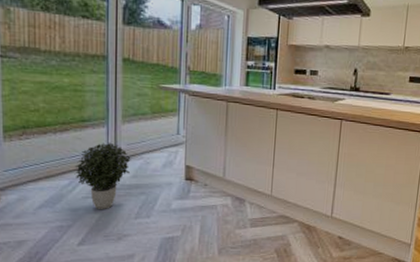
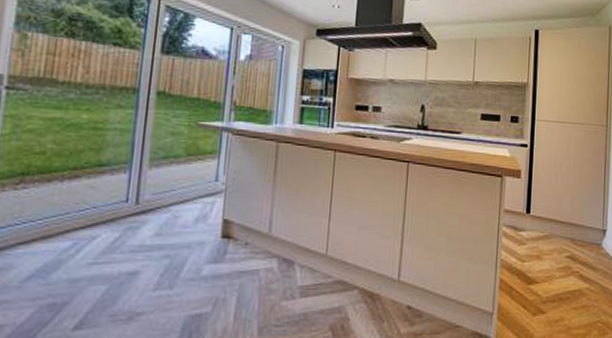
potted plant: present [74,142,131,210] -> none [80,191,156,280]

